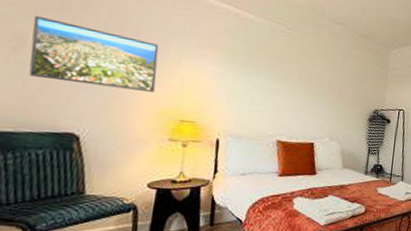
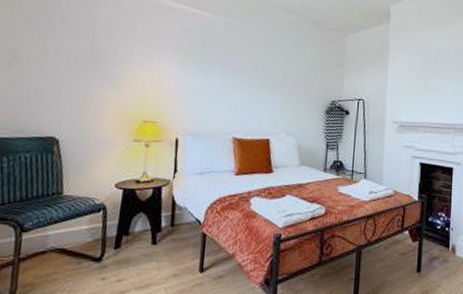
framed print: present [28,15,159,92] -> none [20,31,125,95]

